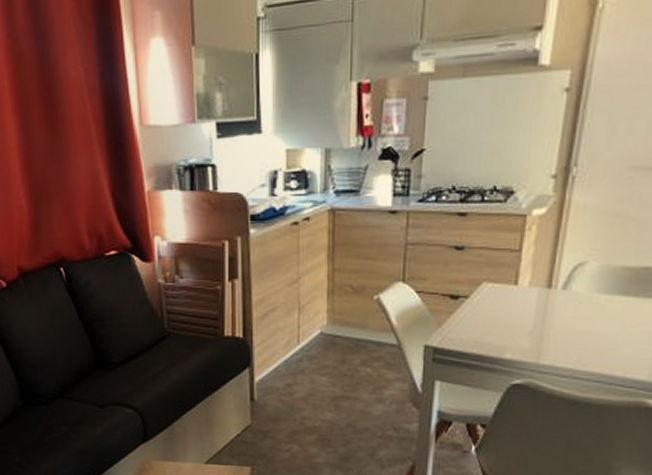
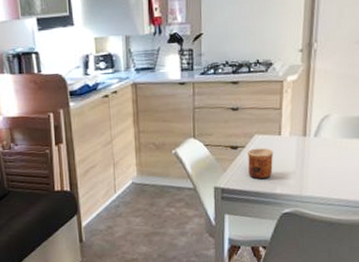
cup: none [470,300,507,339] -> present [247,148,274,179]

